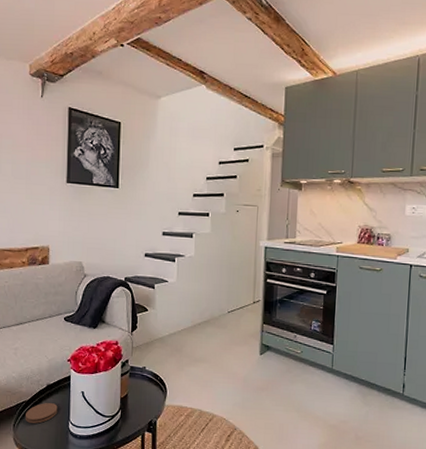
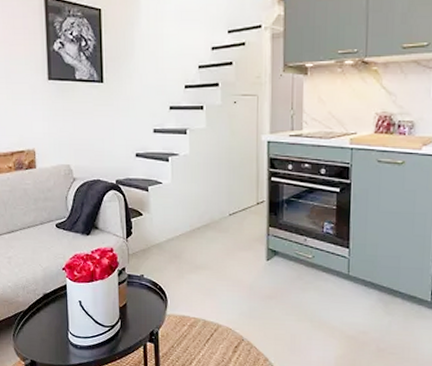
coaster: present [26,403,58,424] -> none [24,312,56,333]

